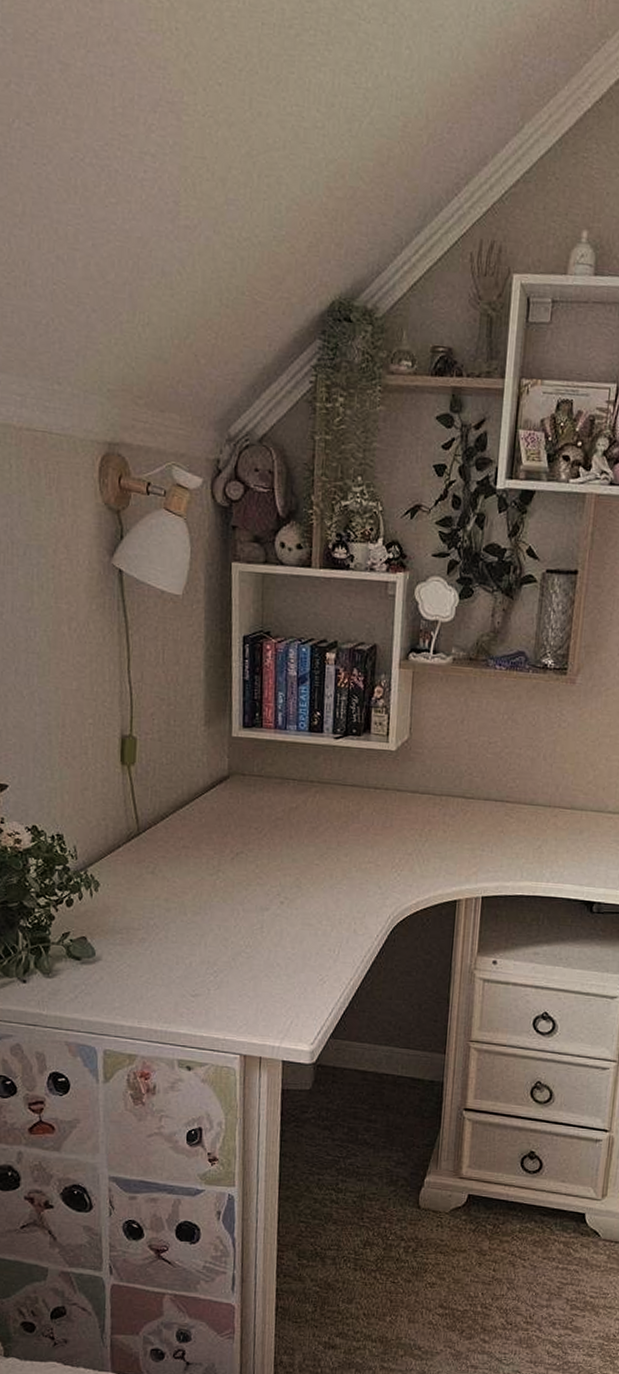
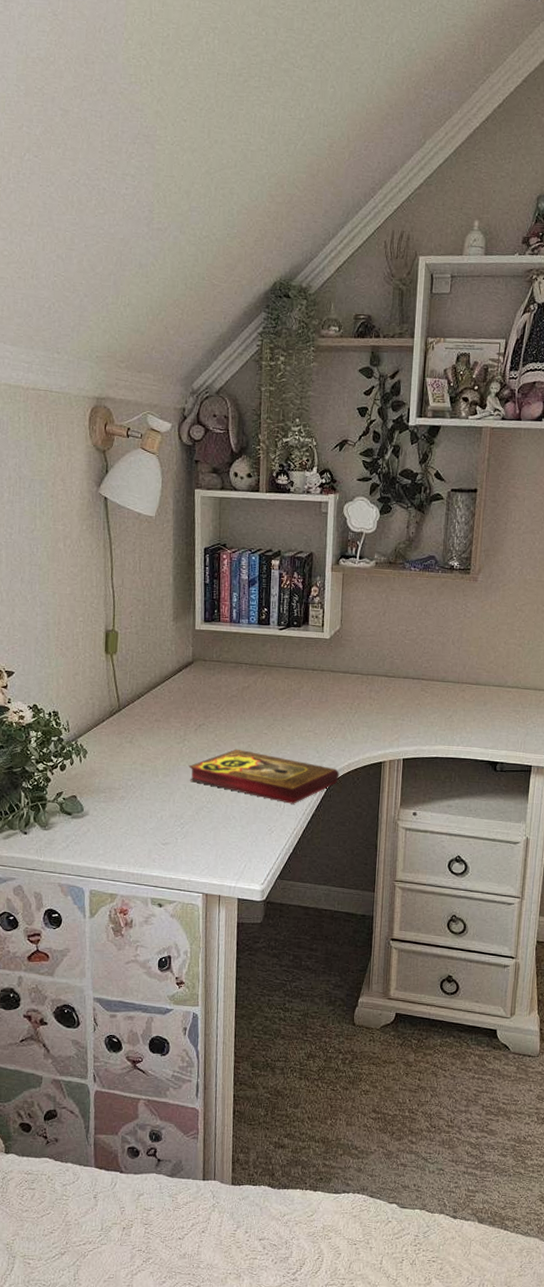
book: none [224,882,406,950] -> present [189,749,339,804]

